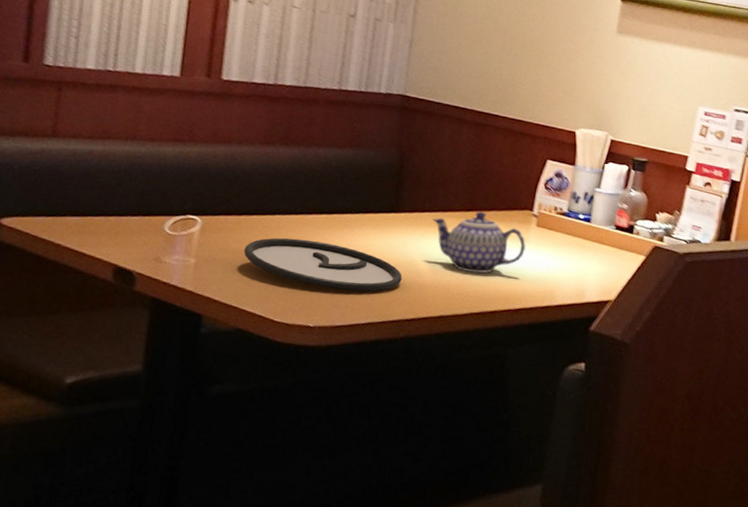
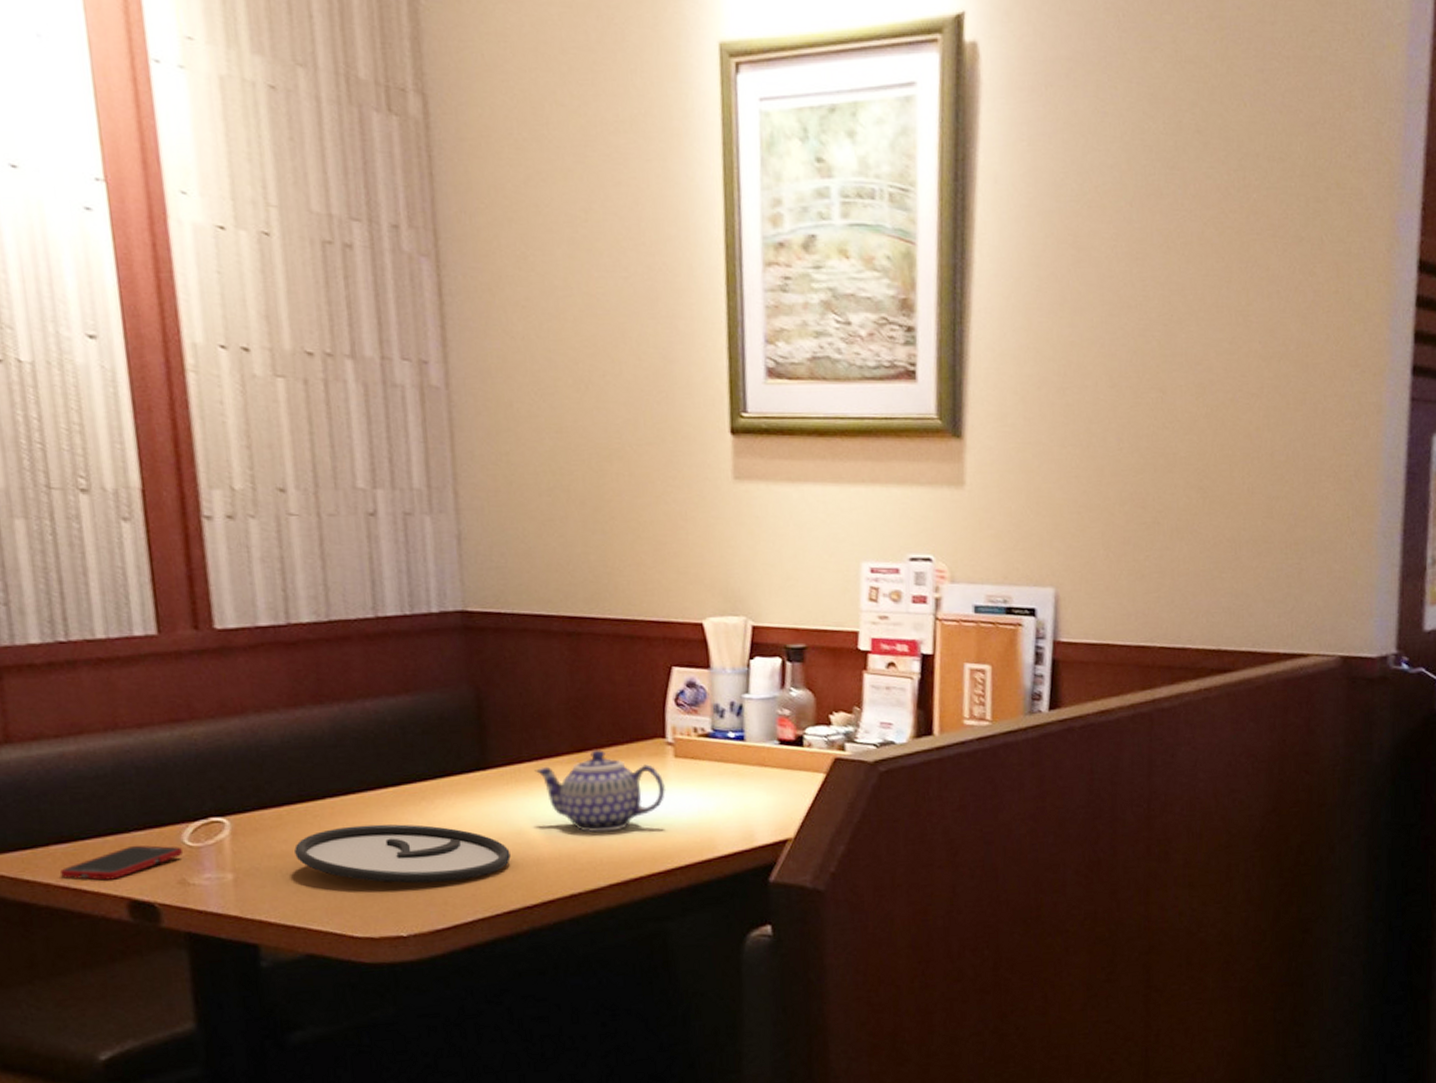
cell phone: none [70,226,163,249] -> present [60,845,184,881]

